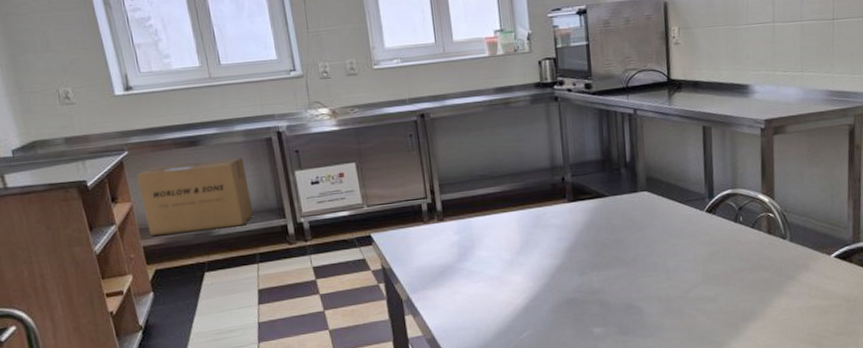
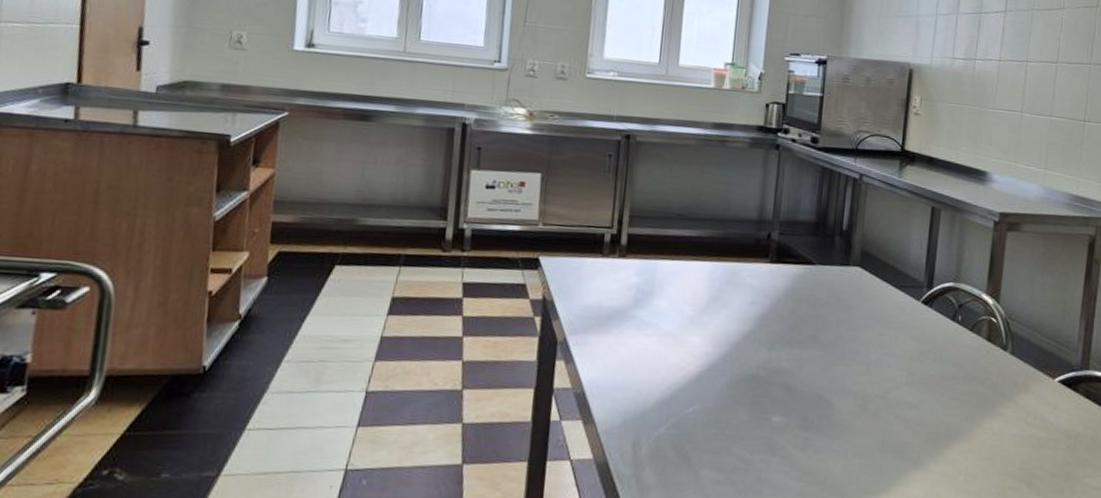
box: present [136,157,254,237] -> none [284,134,417,220]

